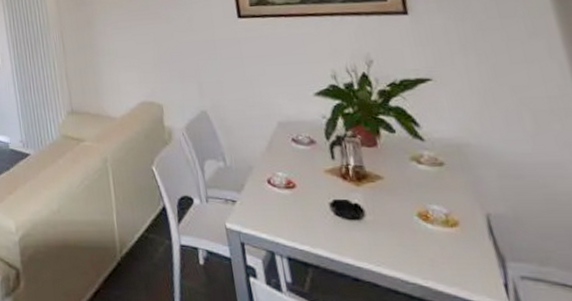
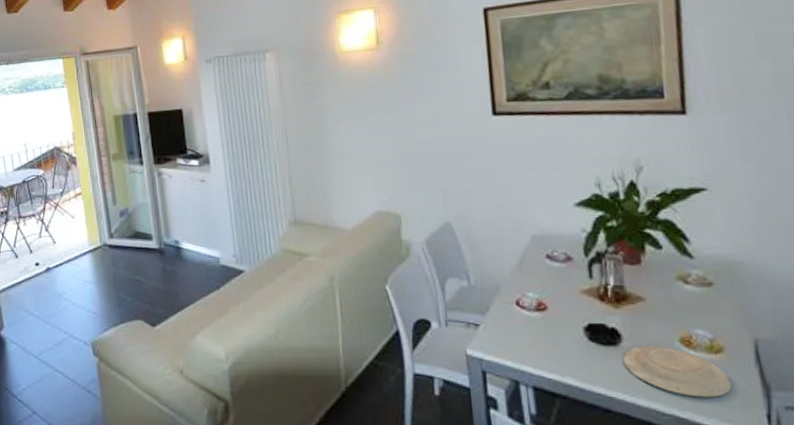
plate: none [366,219,469,268] -> present [622,345,732,398]

